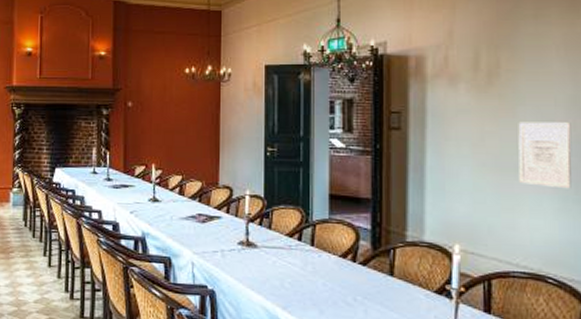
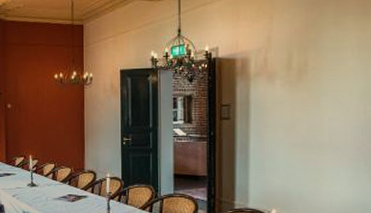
wall art: present [518,121,572,189] -> none [321,109,363,162]

